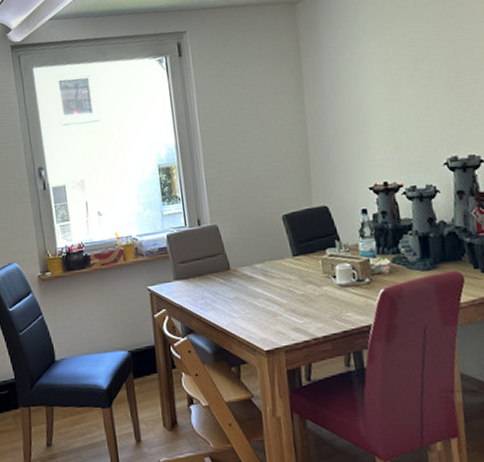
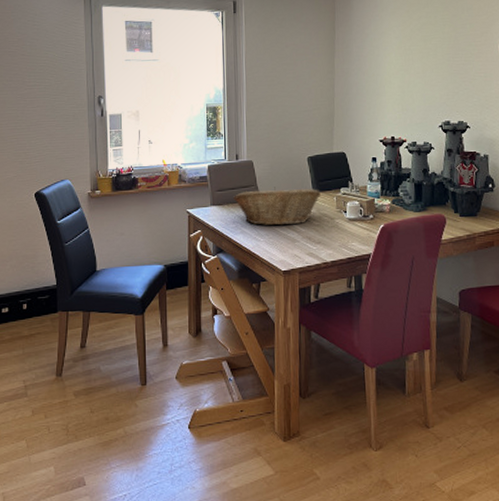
fruit basket: none [198,252,302,300] -> present [232,187,321,226]

